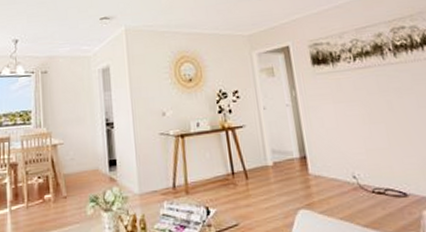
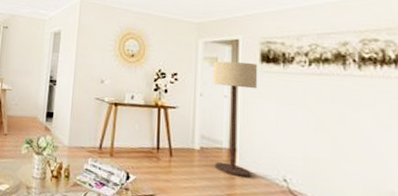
floor lamp: none [270,68,325,184] -> present [212,61,258,178]

